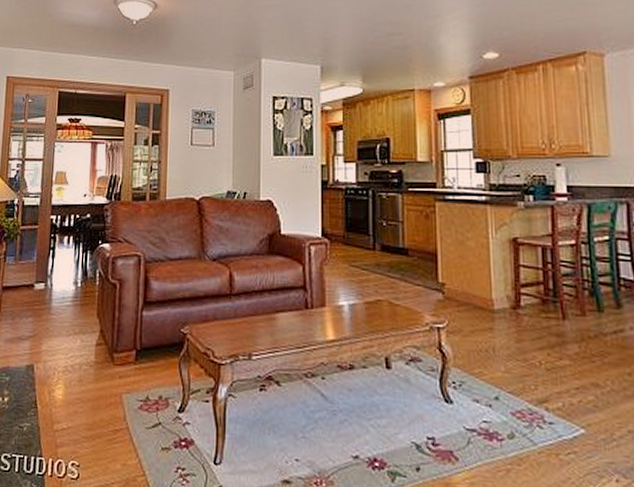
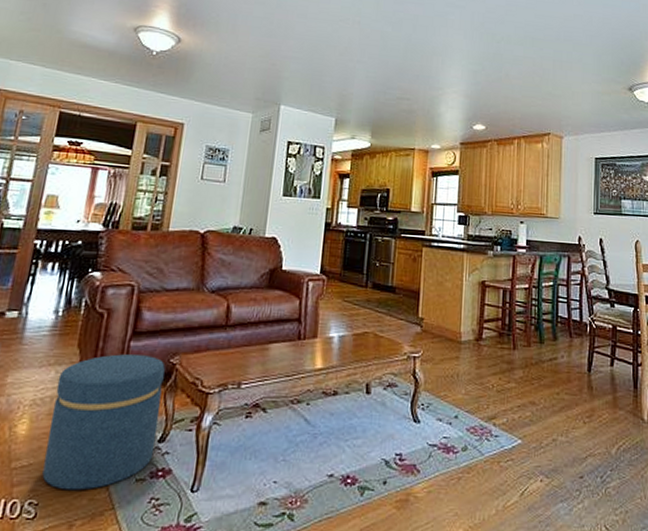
ottoman: none [80,323,177,456] -> present [42,354,166,491]

